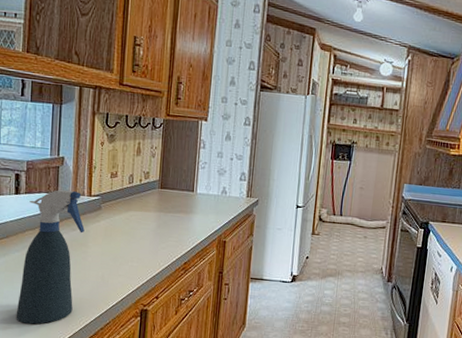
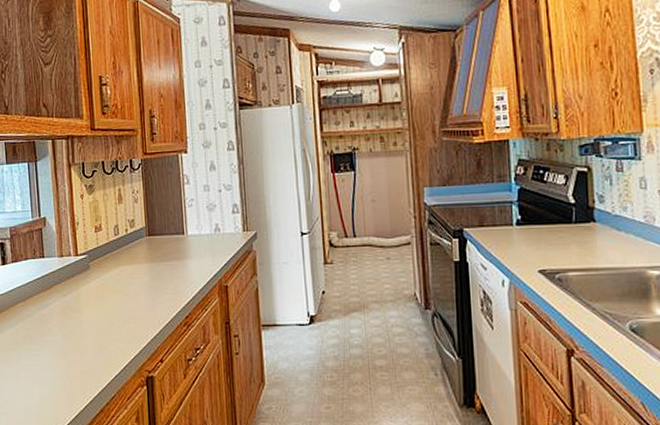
spray bottle: present [16,190,85,325] -> none [17,252,76,407]

